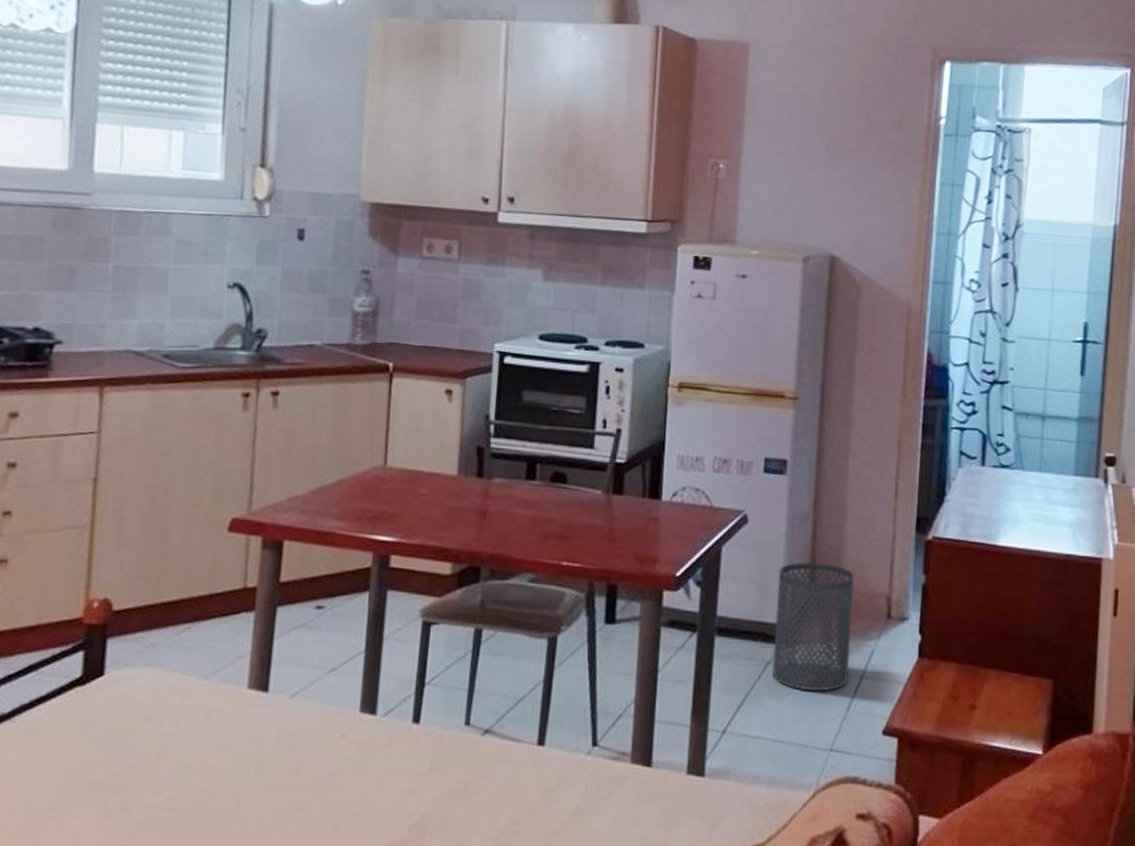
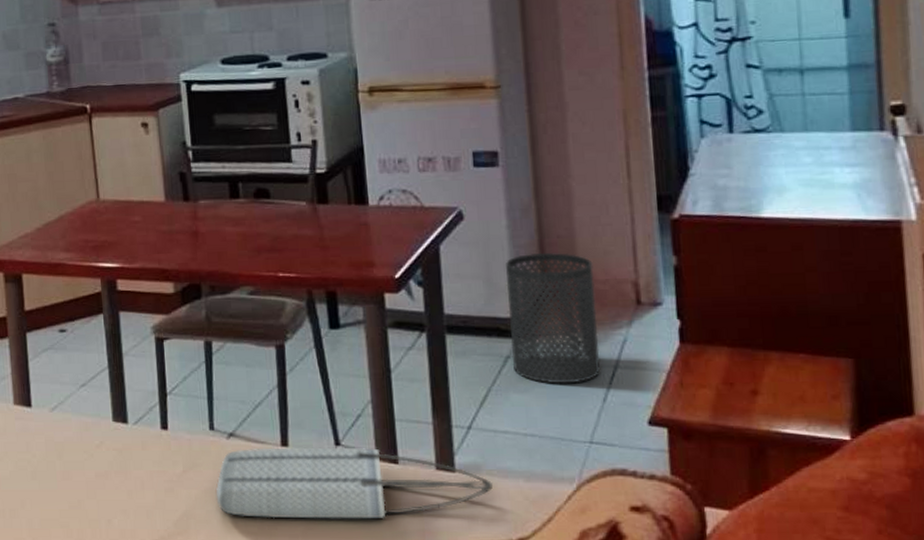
tote bag: none [460,746,738,825] -> present [216,447,494,519]

